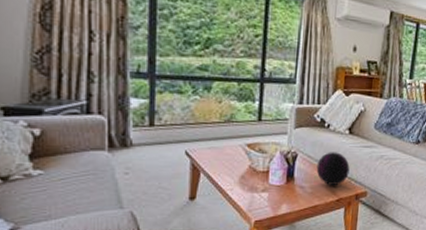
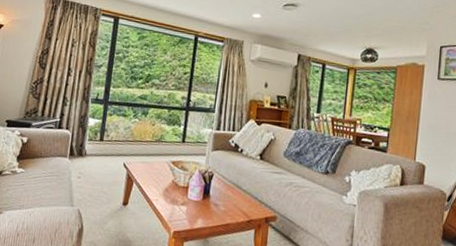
decorative orb: present [316,152,350,186] -> none [229,174,261,207]

